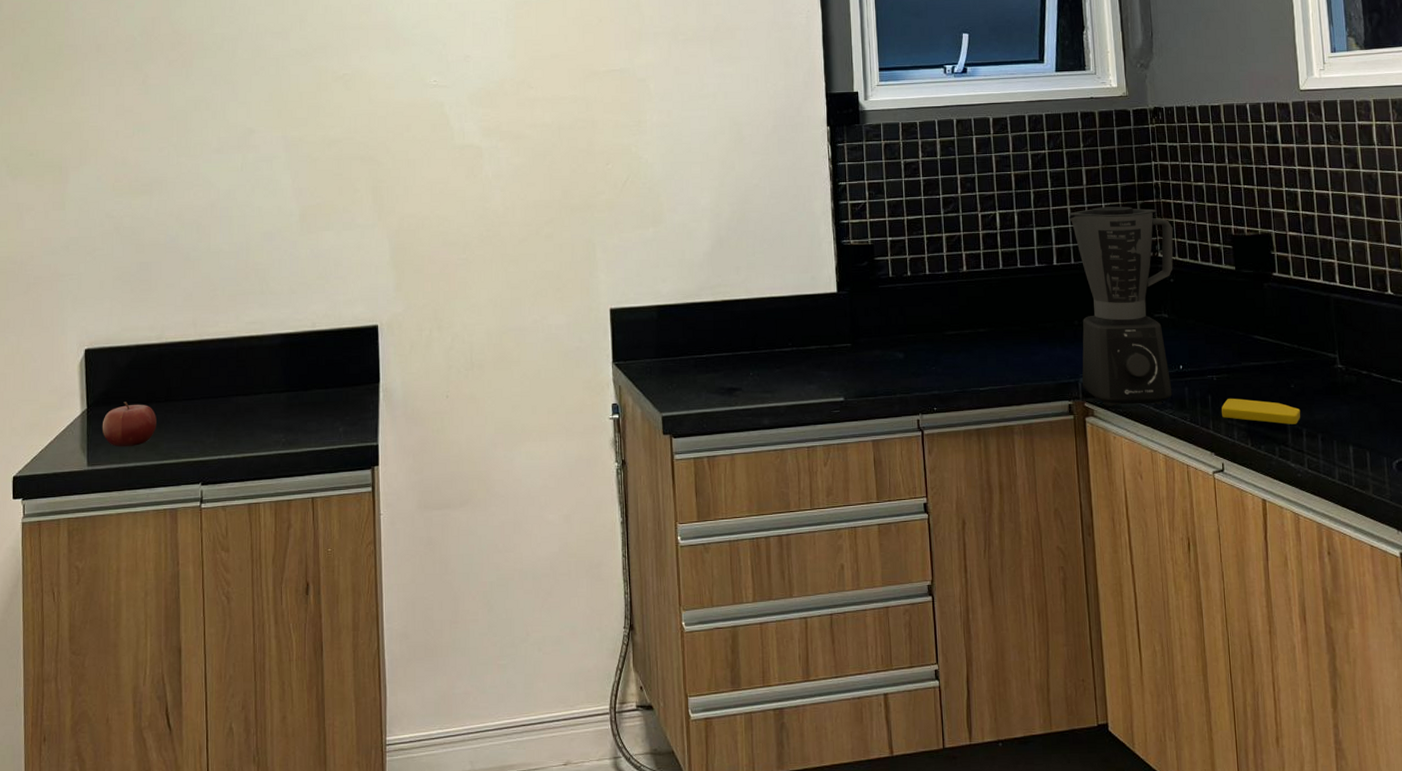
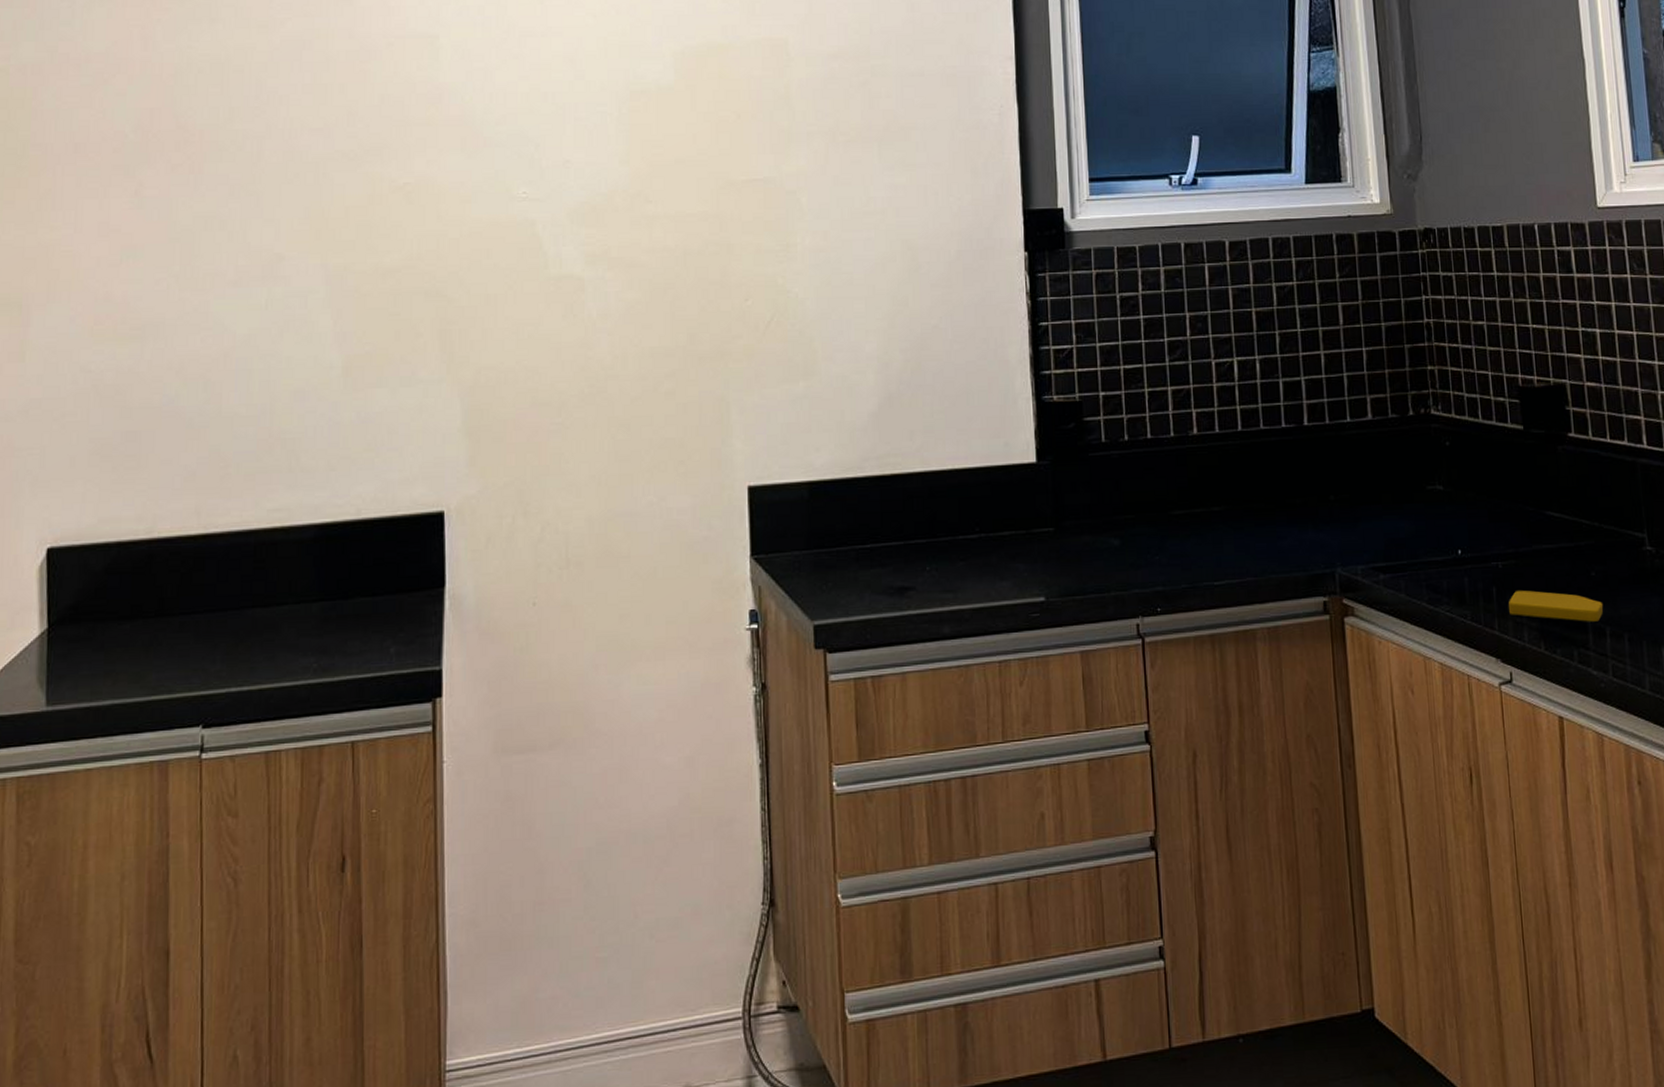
fruit: present [102,402,157,447] -> none [67,618,143,680]
blender: present [1068,206,1173,406] -> none [1321,351,1450,603]

